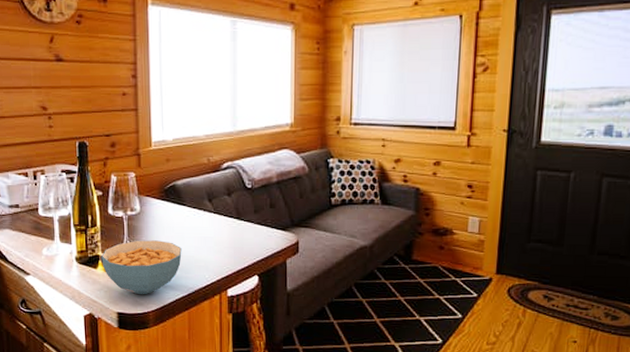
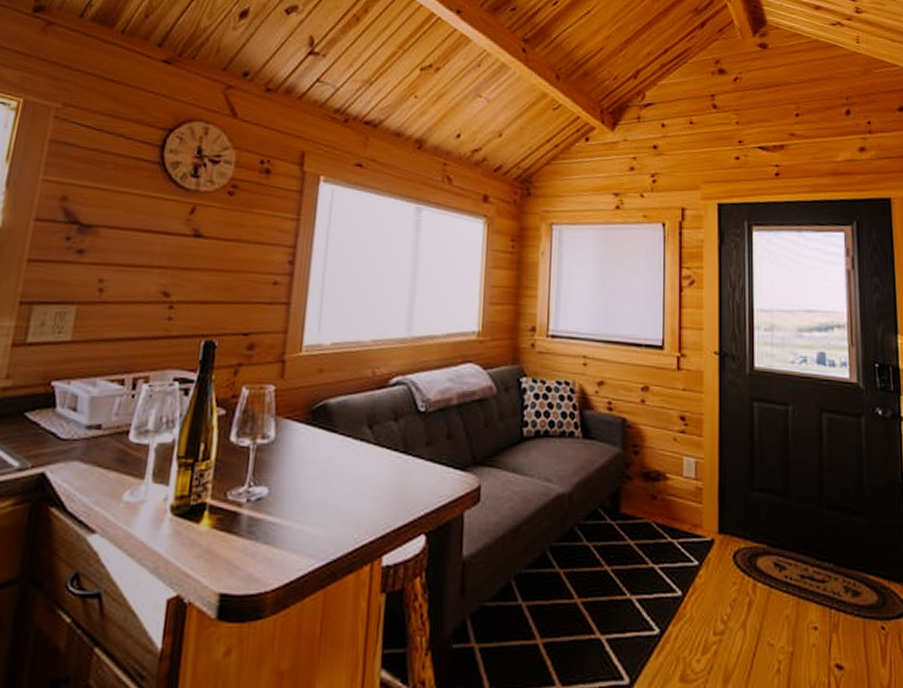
cereal bowl: present [101,240,182,295] -> none [208,481,326,565]

